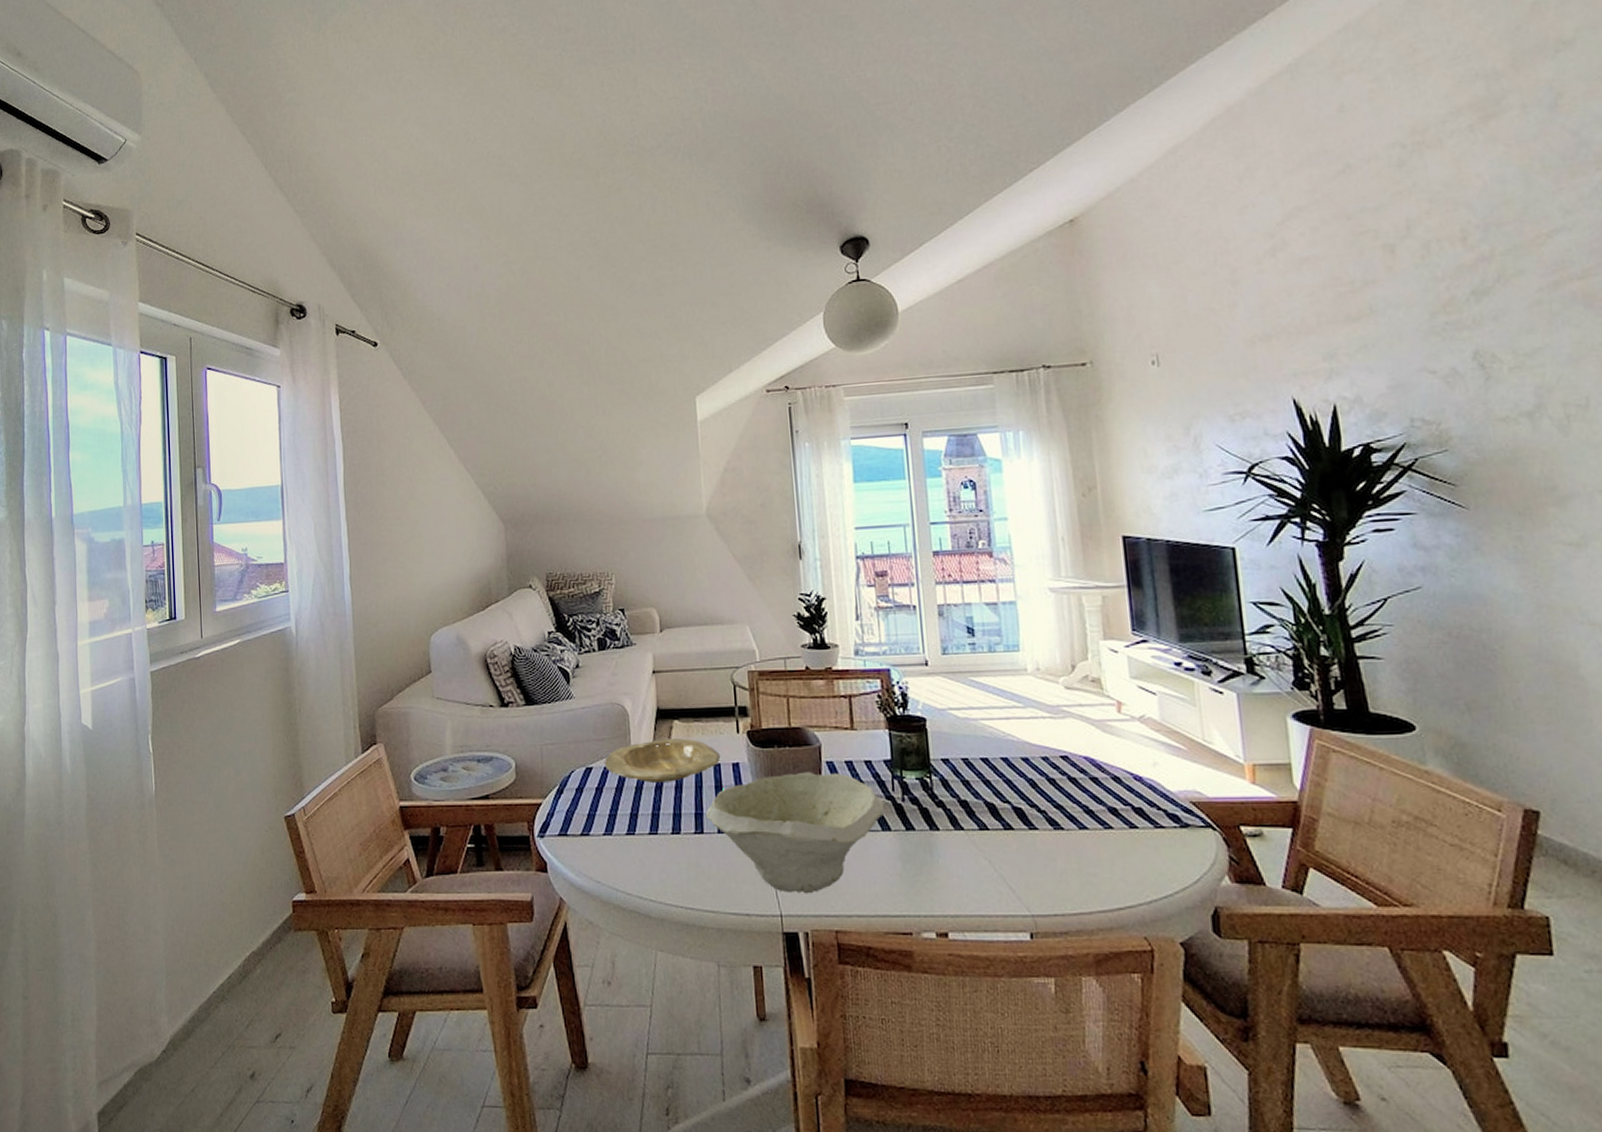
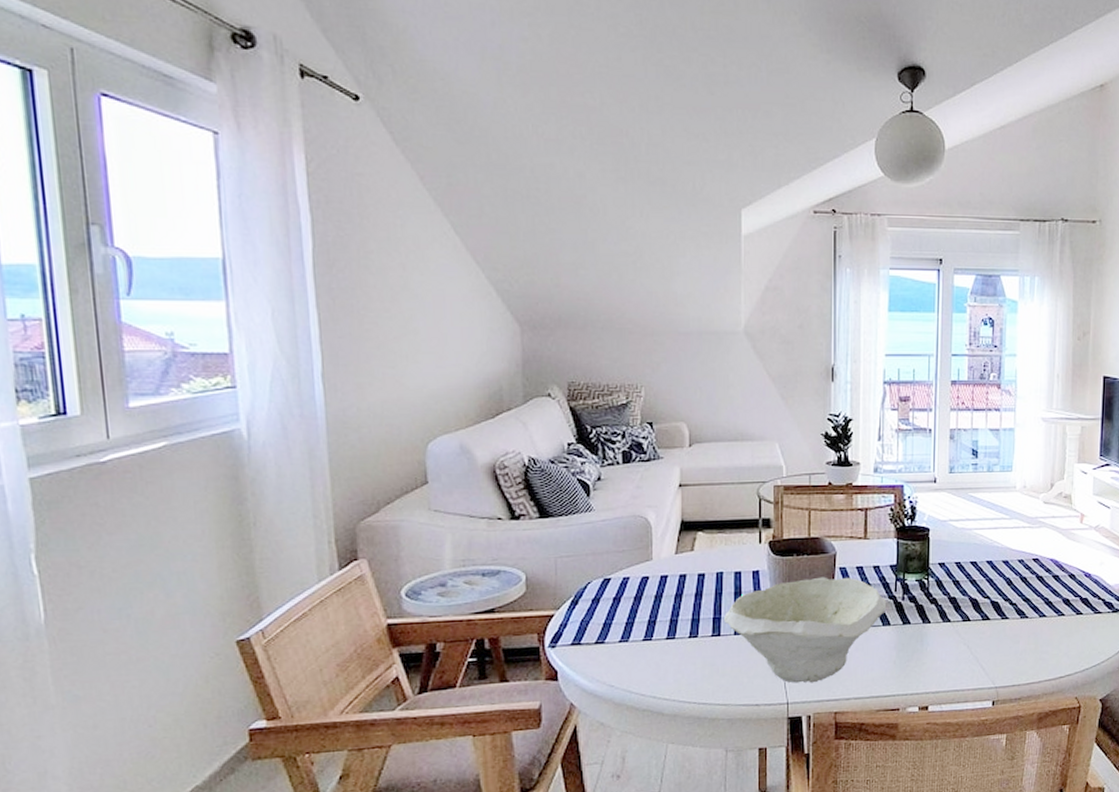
plate: present [604,737,721,784] -> none [623,548,742,592]

